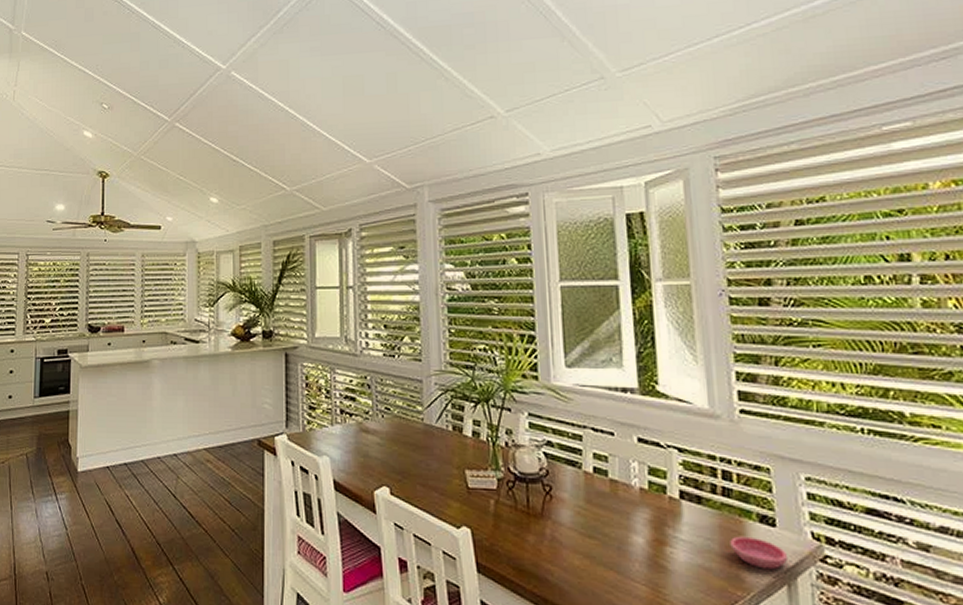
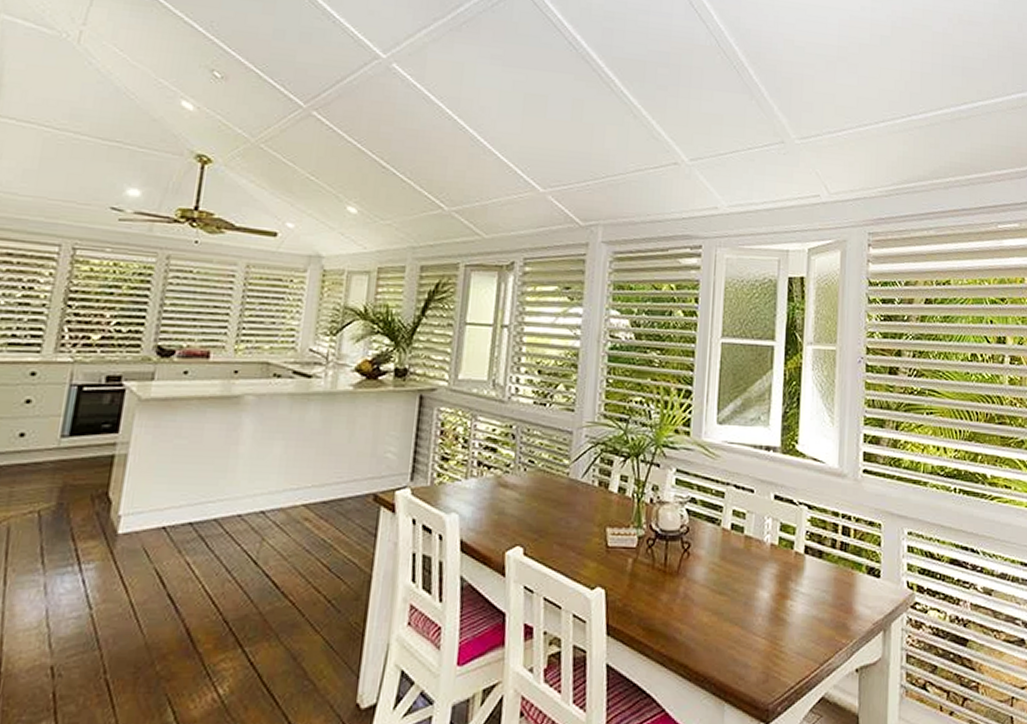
saucer: present [730,536,789,570] -> none [841,587,887,617]

